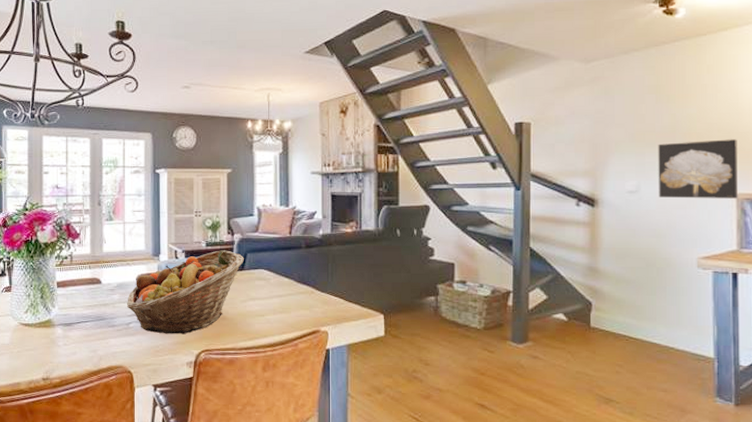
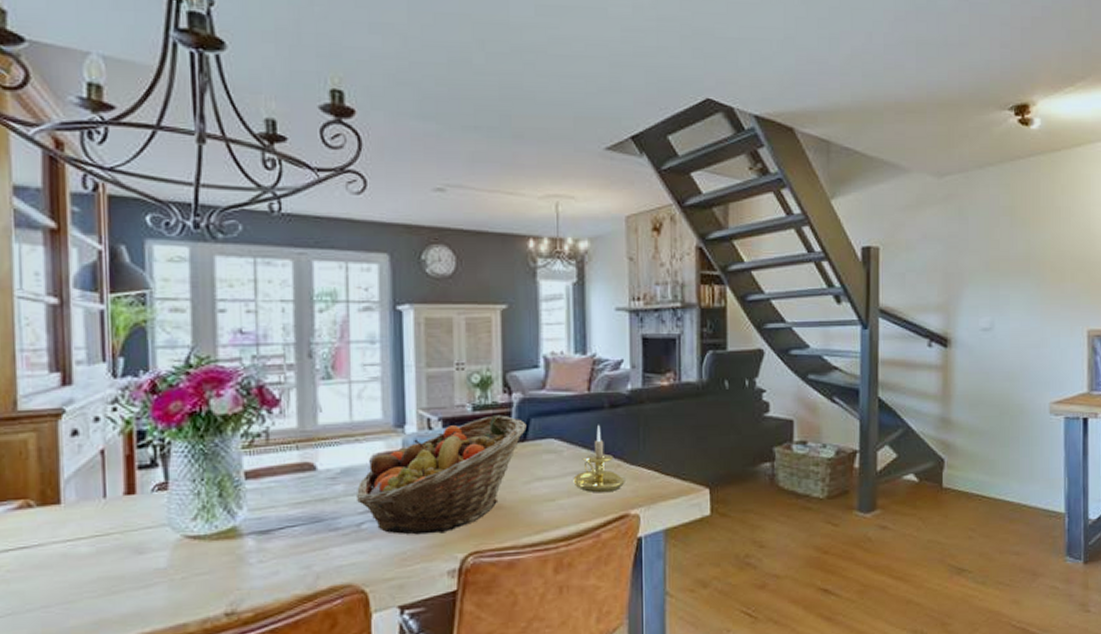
candle holder: none [278,261,318,313] -> present [573,425,627,493]
wall art: present [658,139,738,199] -> none [1012,269,1089,336]

